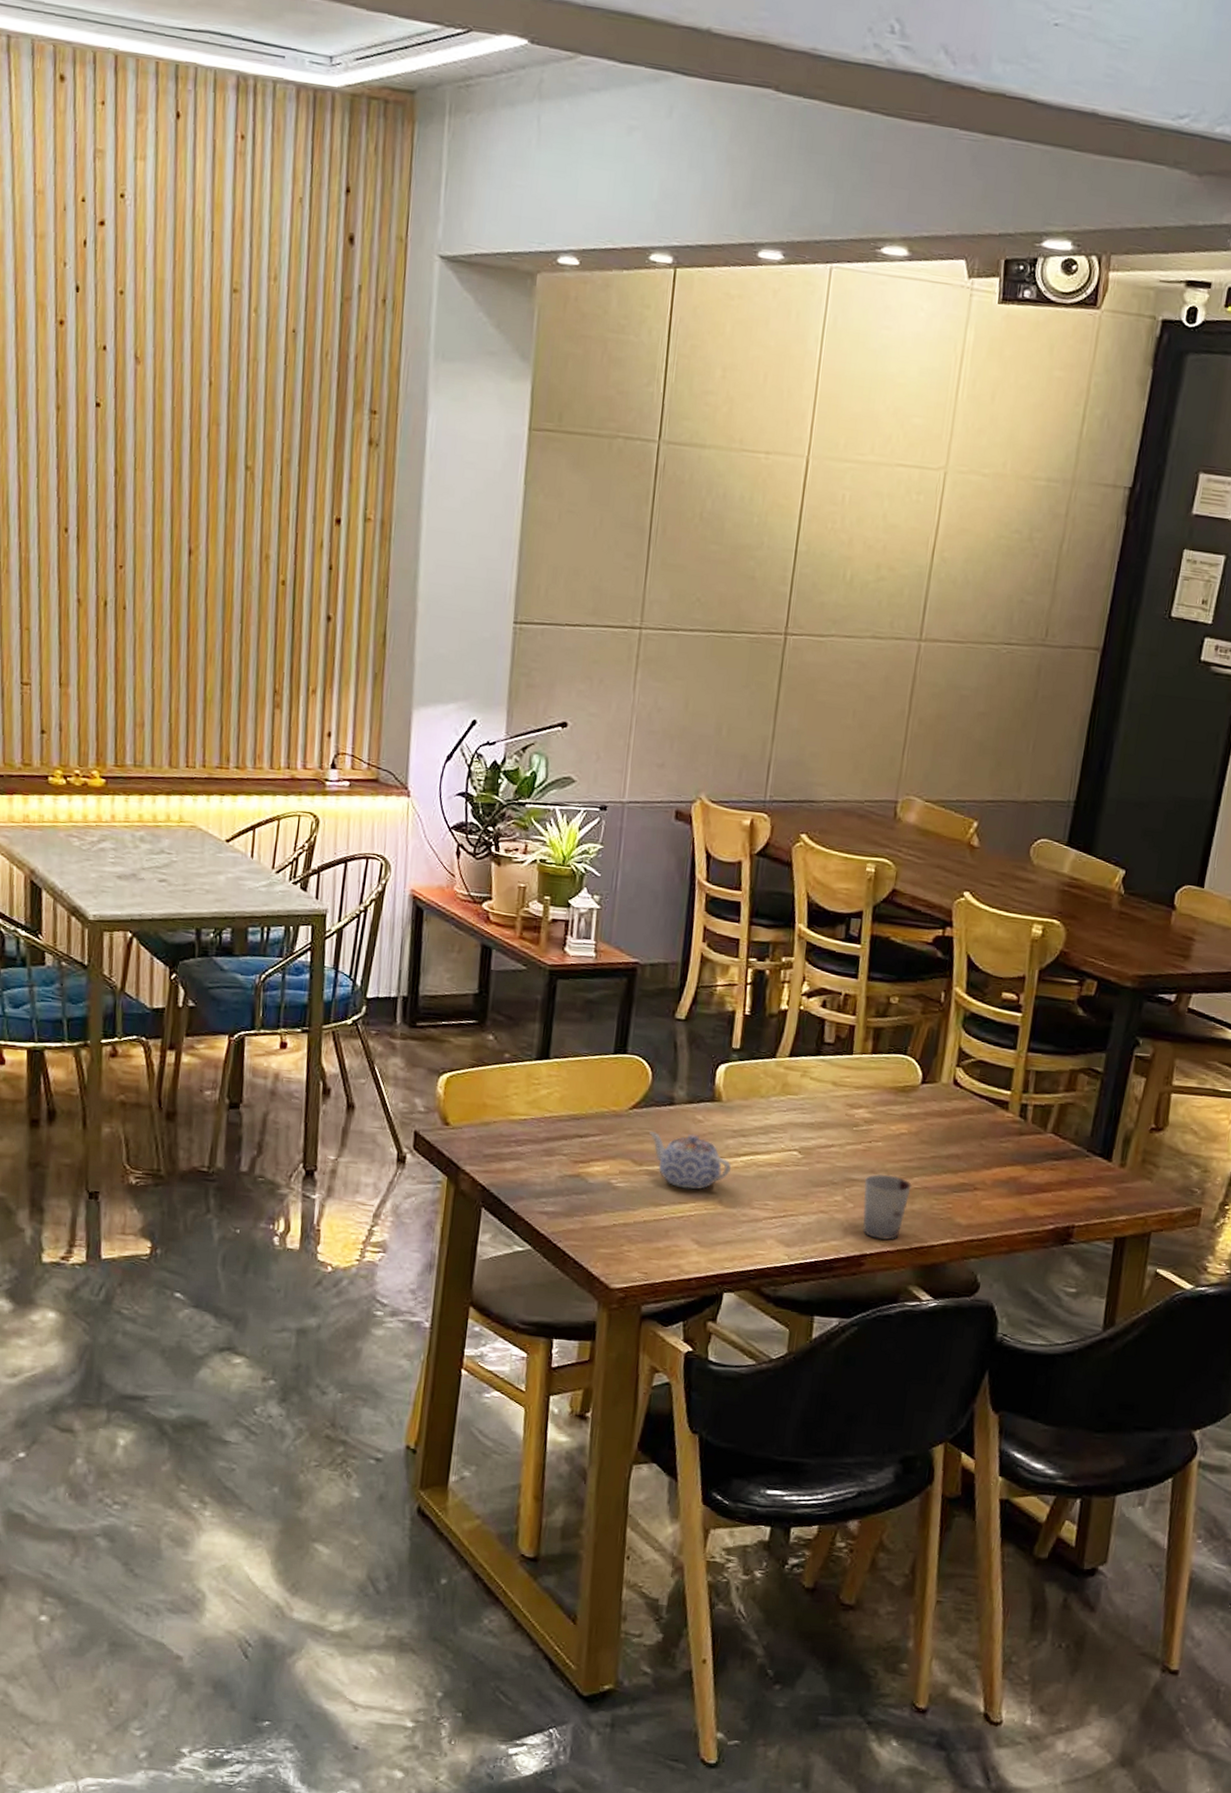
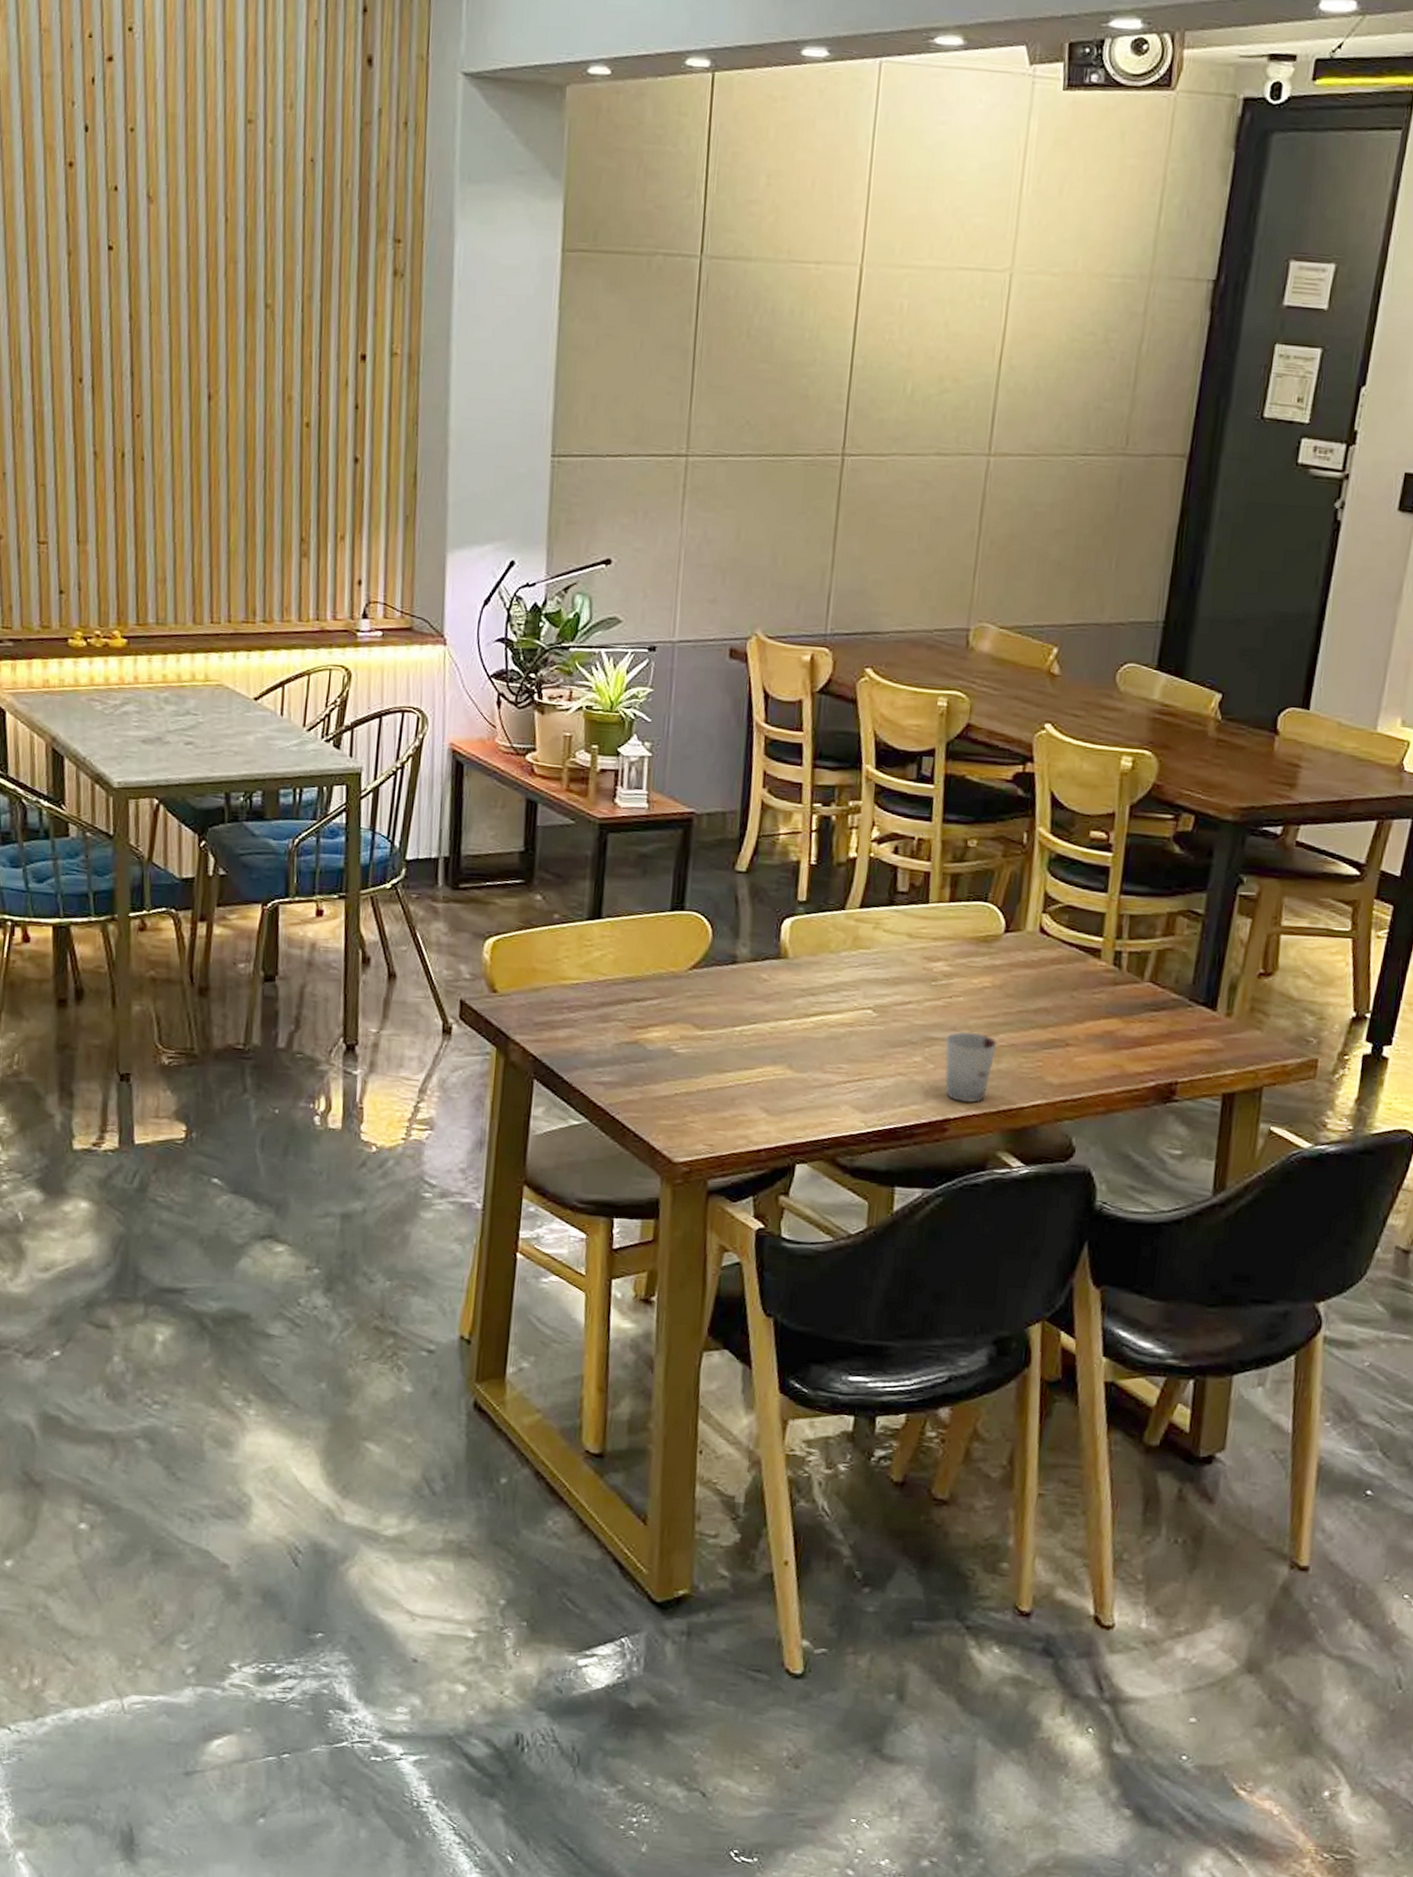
teapot: present [649,1132,732,1190] -> none [711,993,801,1054]

